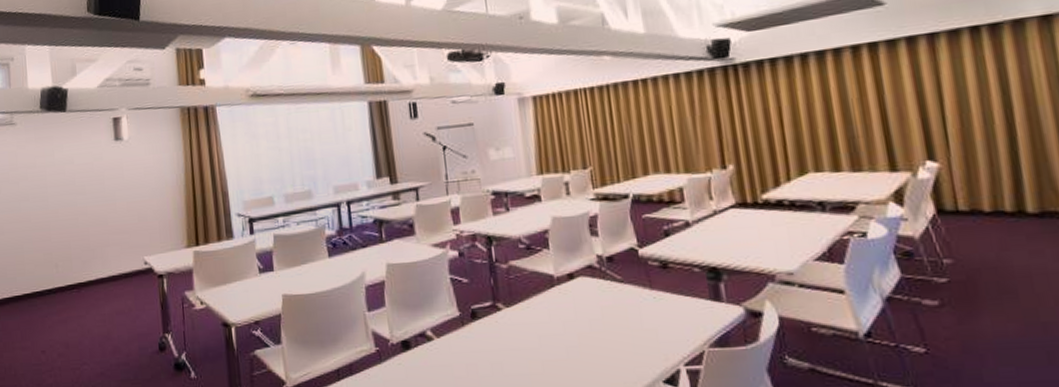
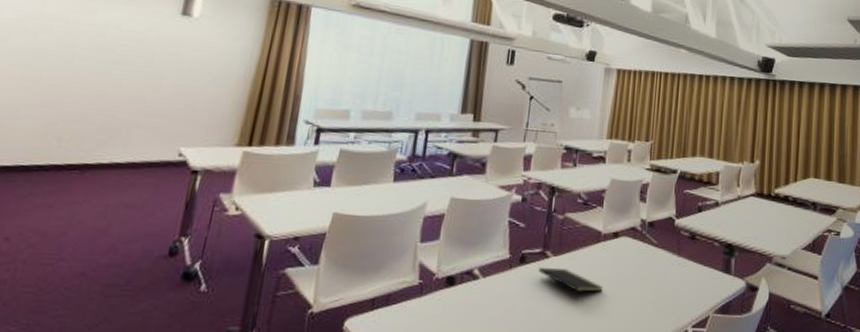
notepad: none [493,319,569,349] -> present [539,268,603,299]

